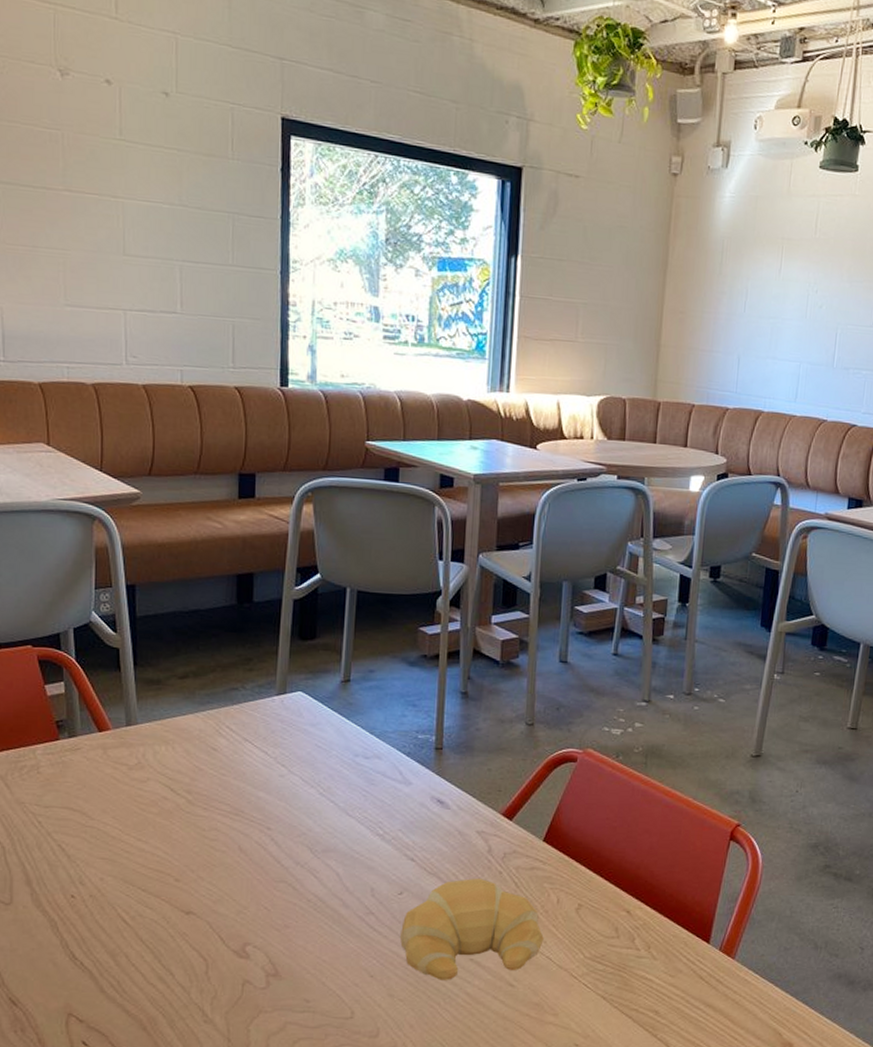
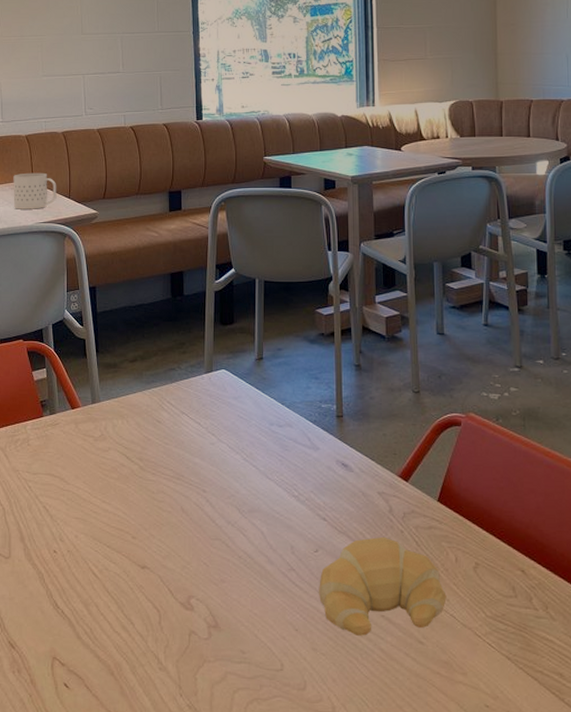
mug: none [19,432,83,482] -> present [13,172,57,209]

